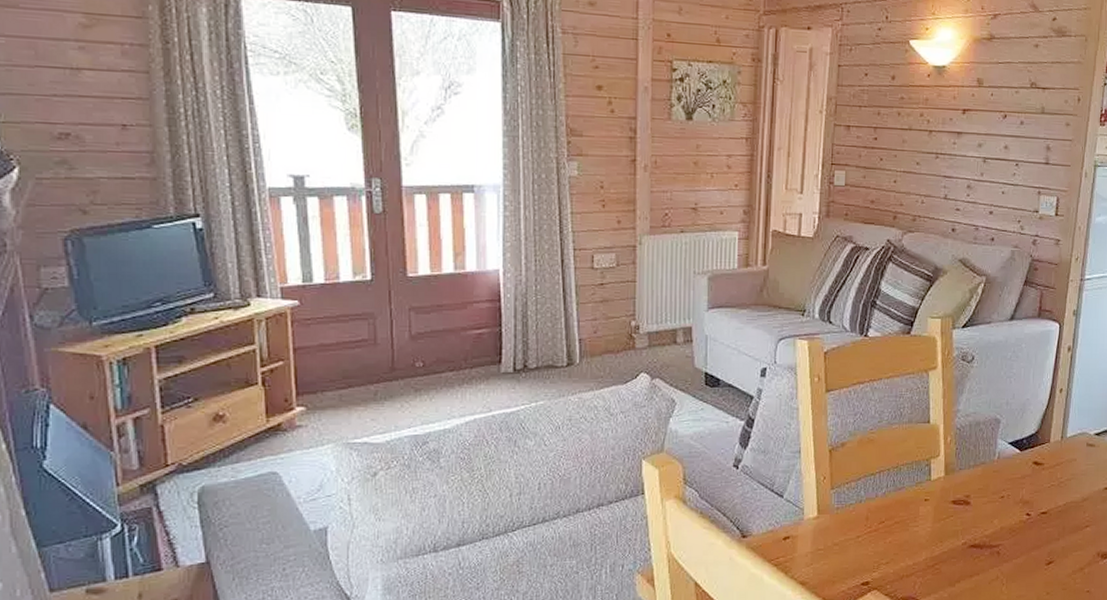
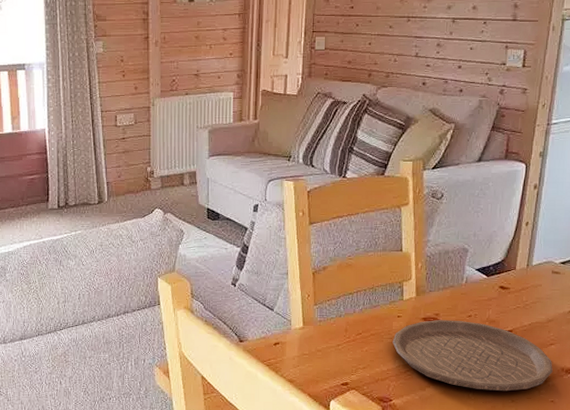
plate: none [919,502,1088,583] -> present [392,320,553,392]

